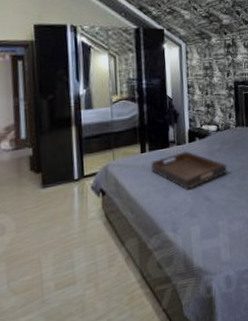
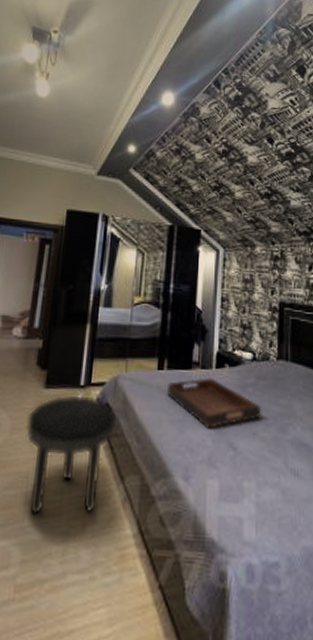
side table: none [30,185,112,291] -> present [26,395,117,516]

